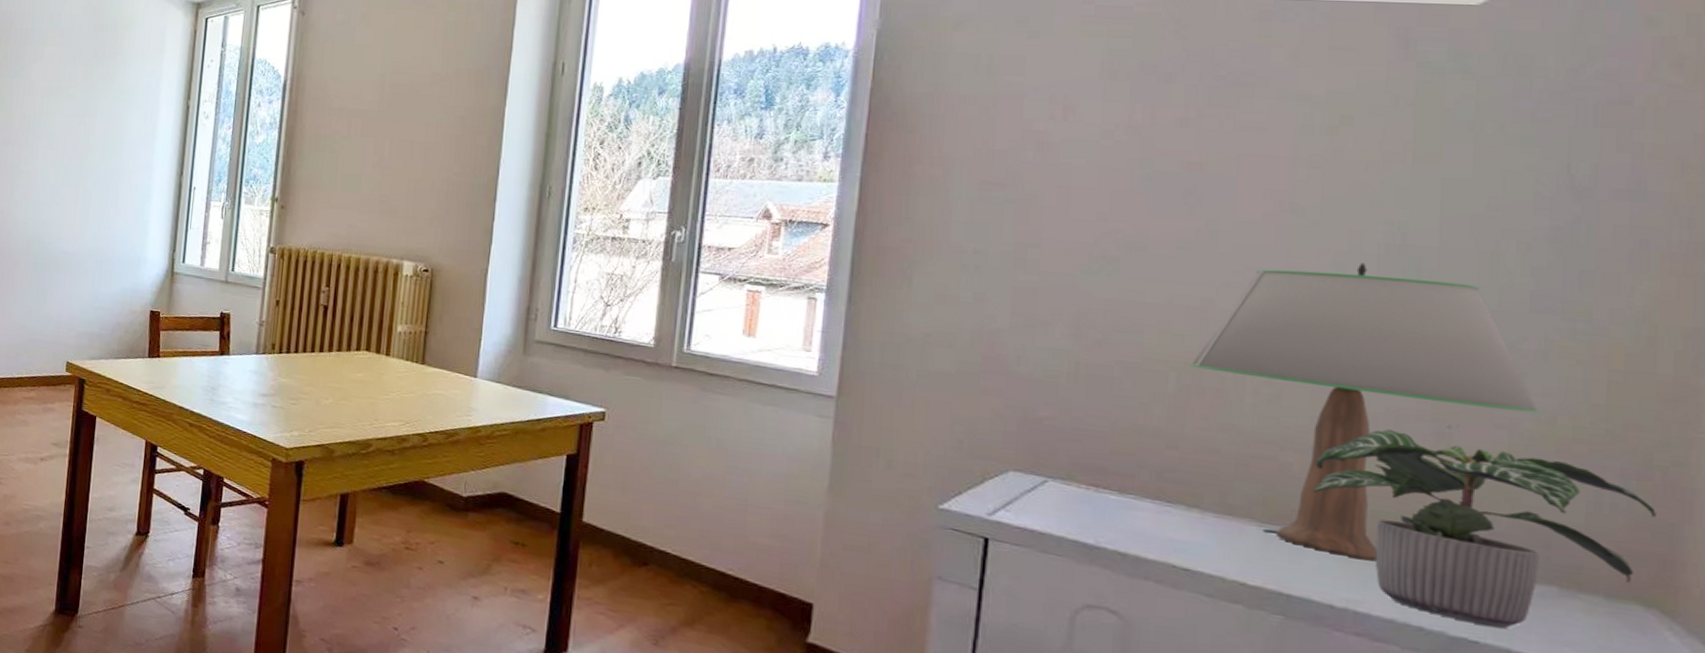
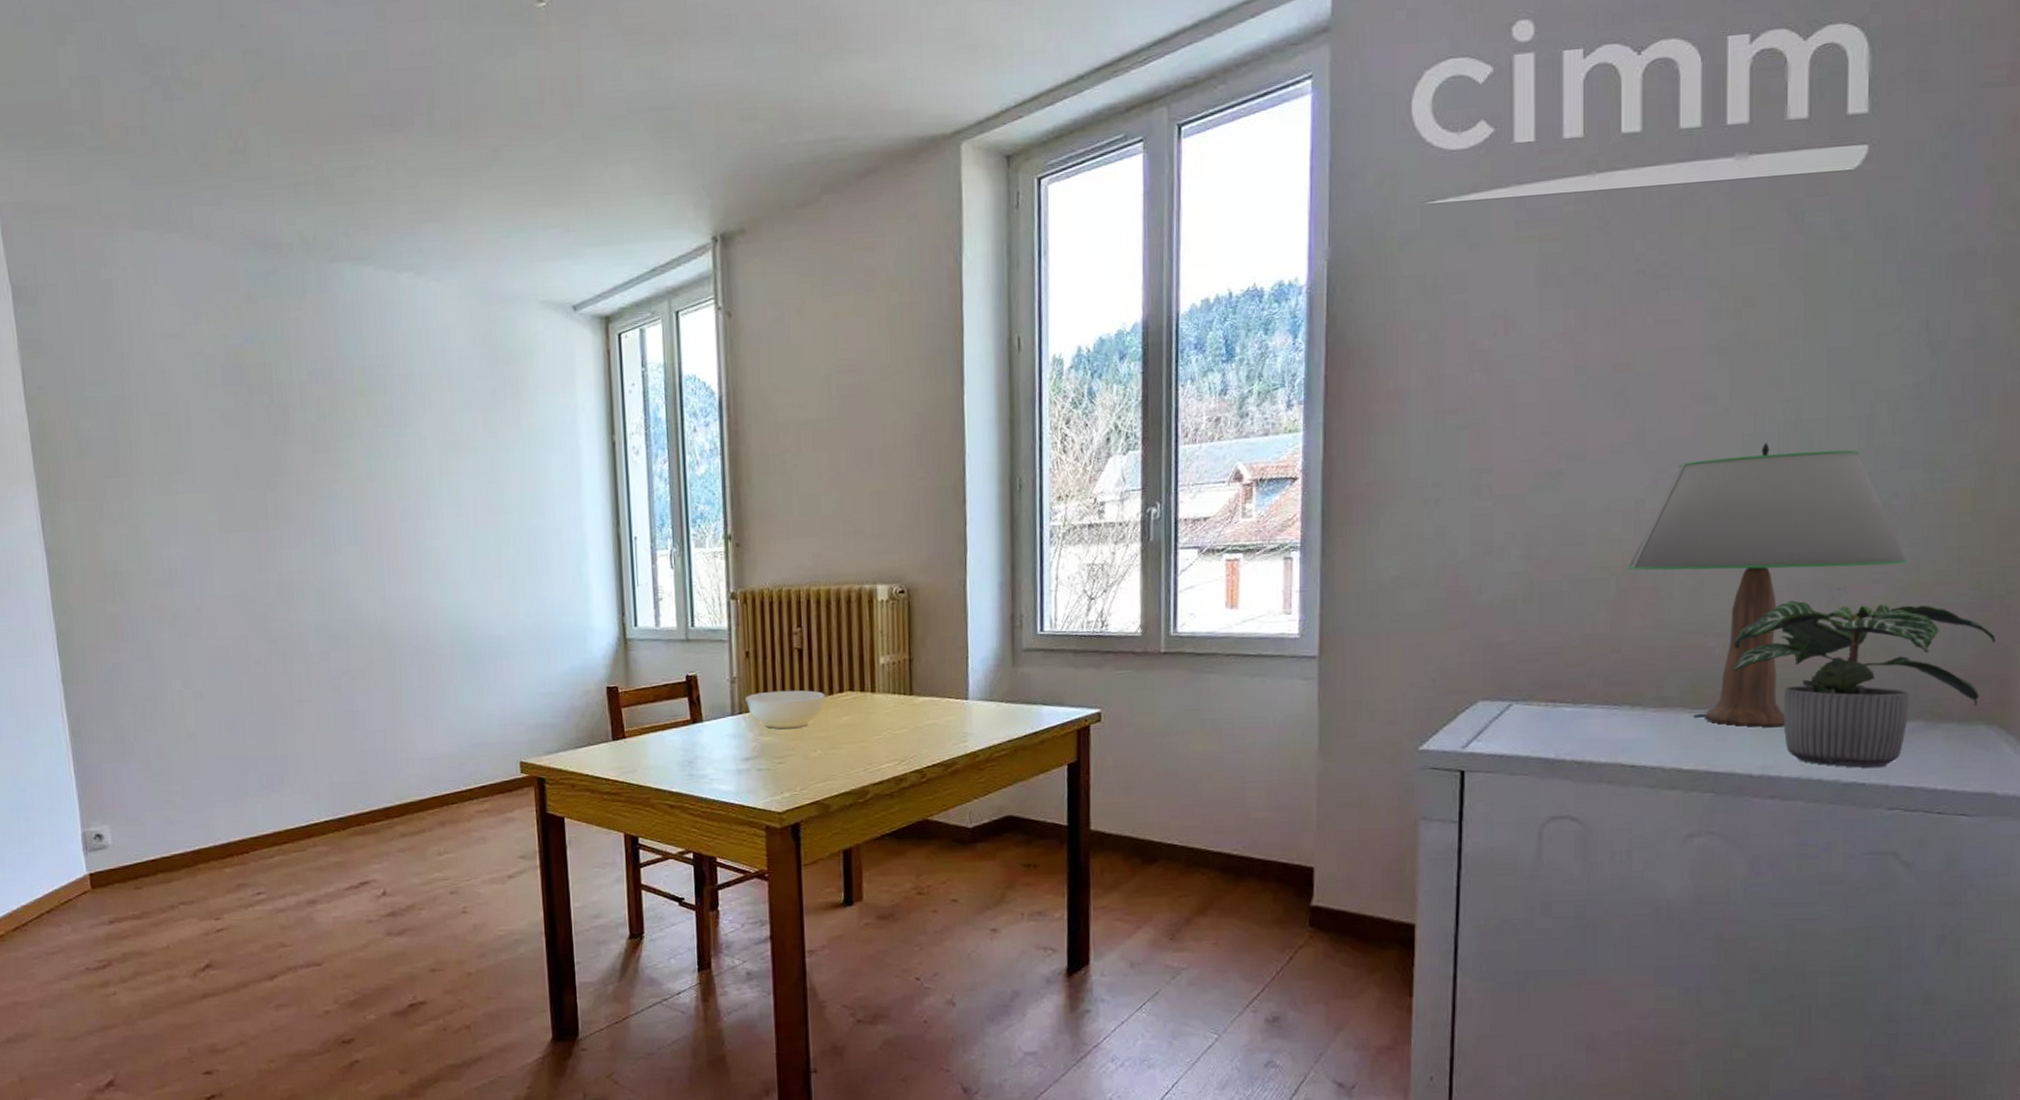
bowl: none [270,338,343,376] -> present [746,690,825,729]

